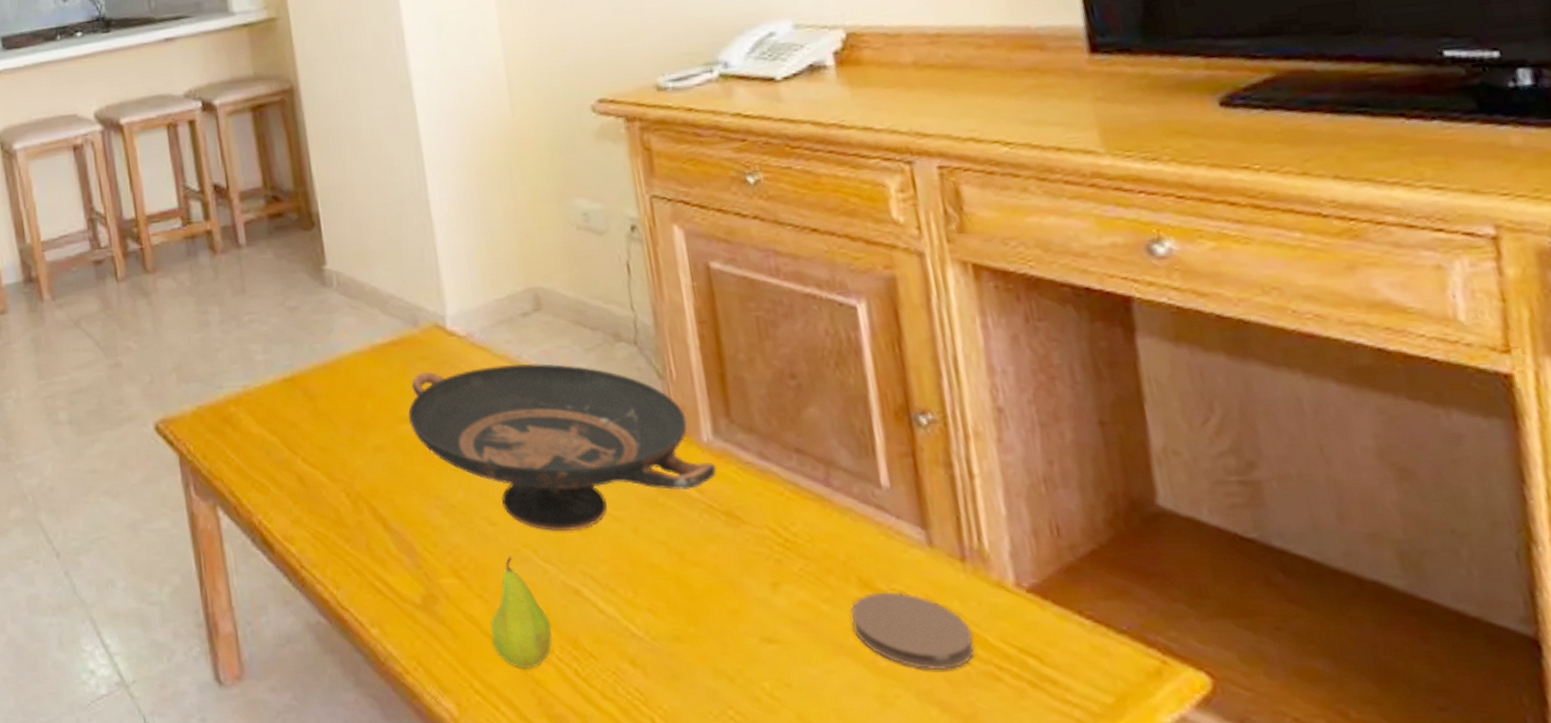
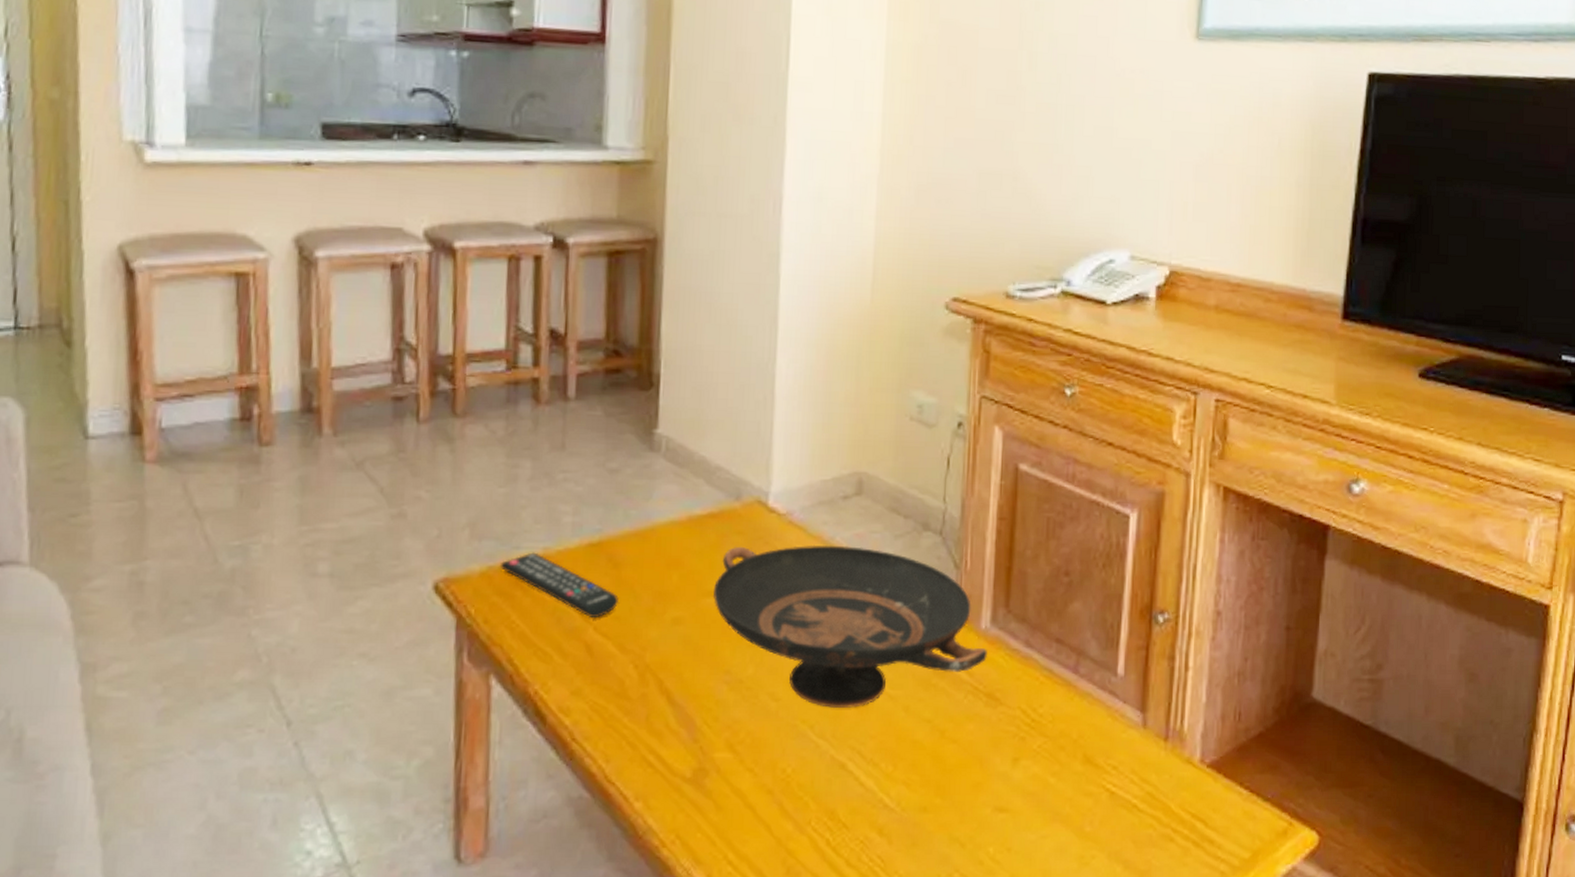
remote control: none [207,390,320,450] -> present [499,552,619,619]
fruit: present [490,555,553,670] -> none [753,731,813,841]
coaster: present [850,592,975,671] -> none [1071,766,1161,834]

